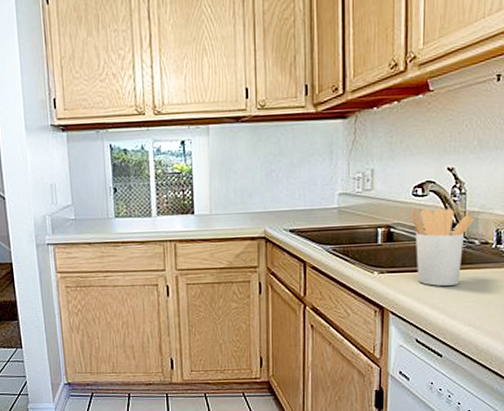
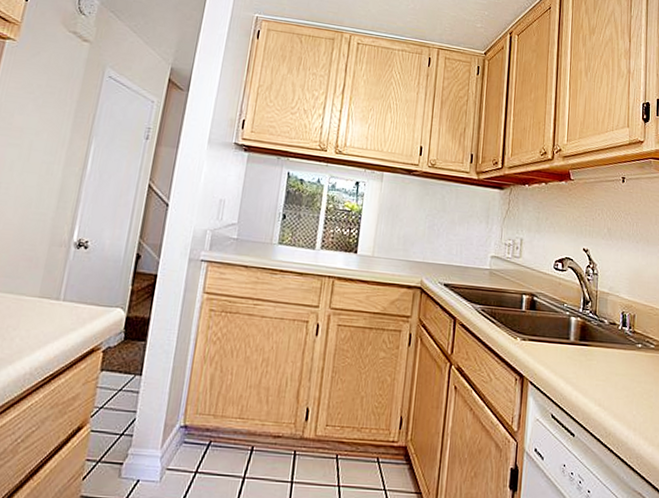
utensil holder: present [411,208,475,286] -> none [552,281,604,362]

